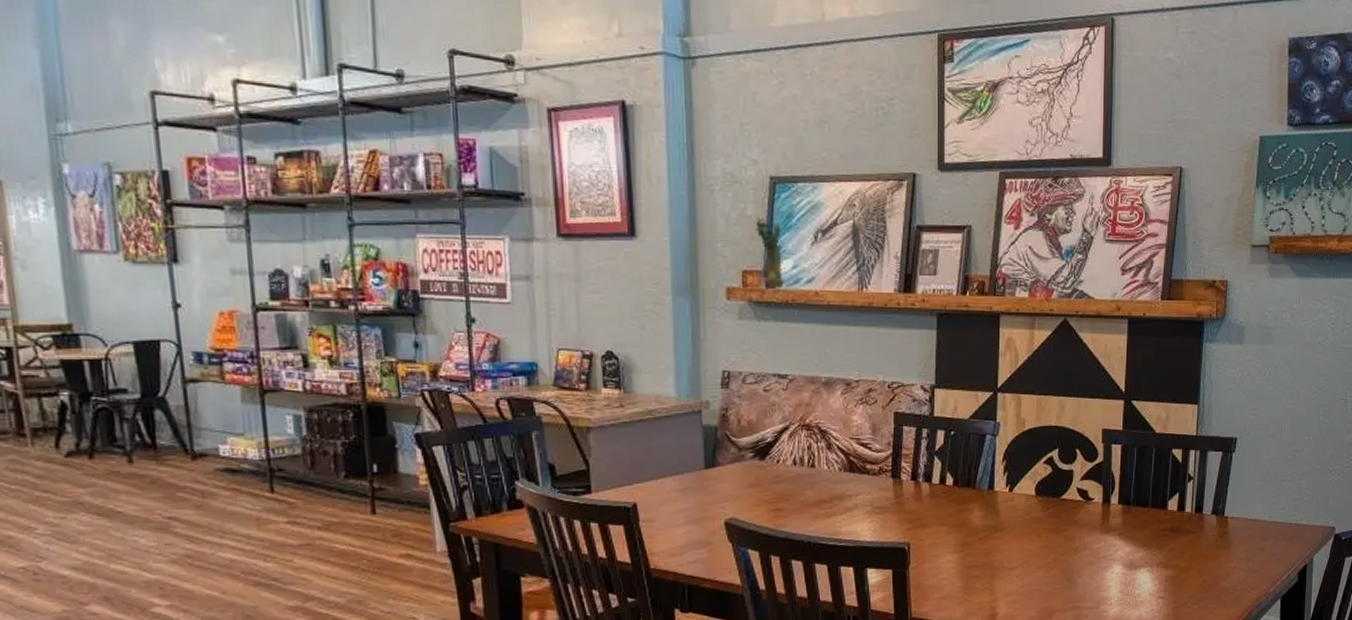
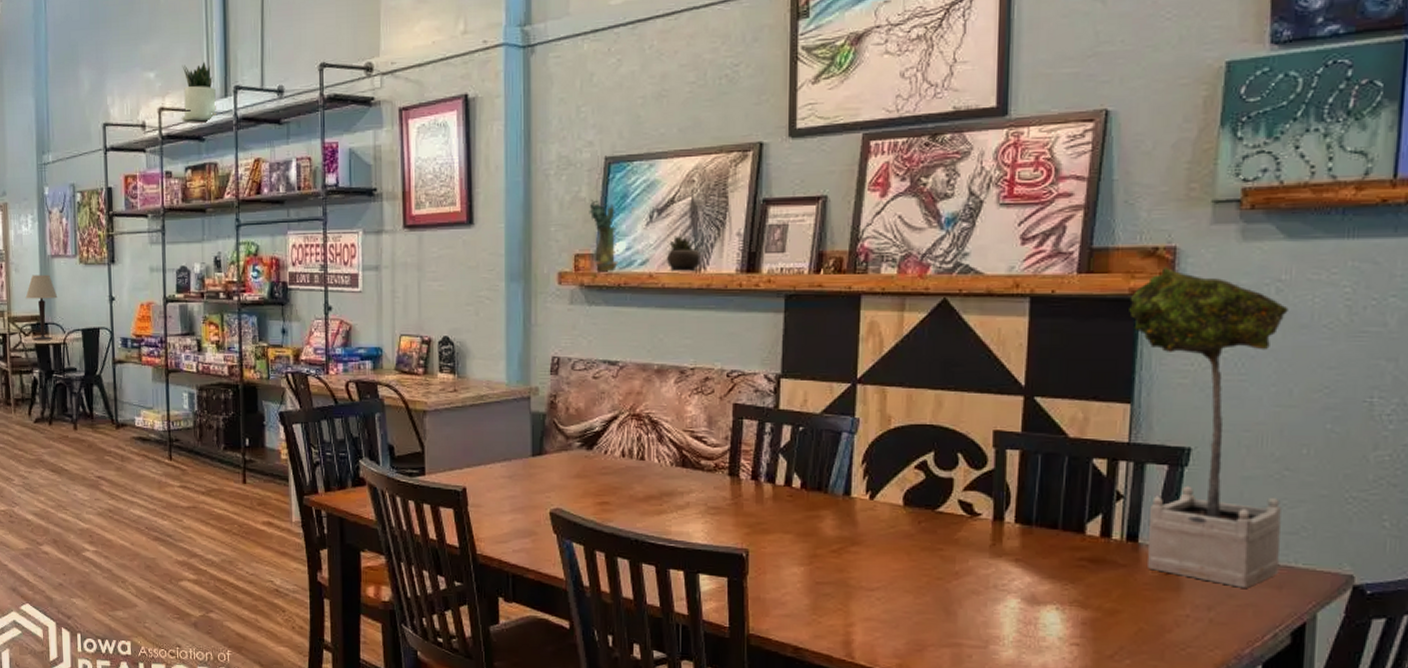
table lamp: none [40,273,93,355] -> present [25,274,58,340]
planter: none [263,30,317,105] -> present [181,61,218,125]
succulent plant: none [832,255,862,291] -> present [667,234,700,272]
potted tree: none [1196,296,1298,543] -> present [1129,266,1289,588]

